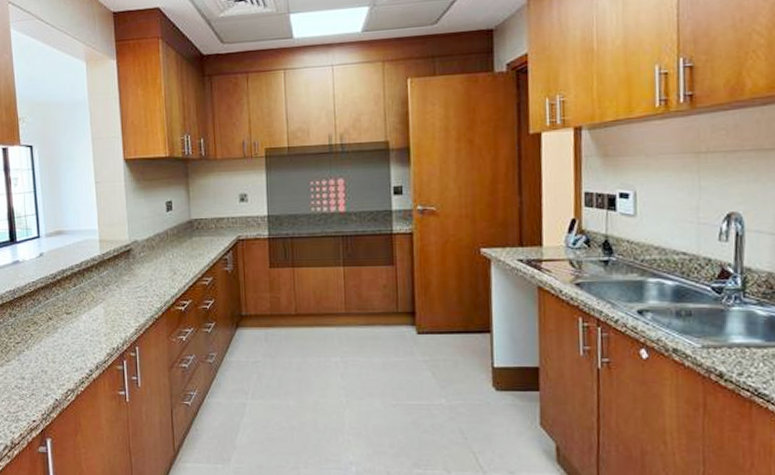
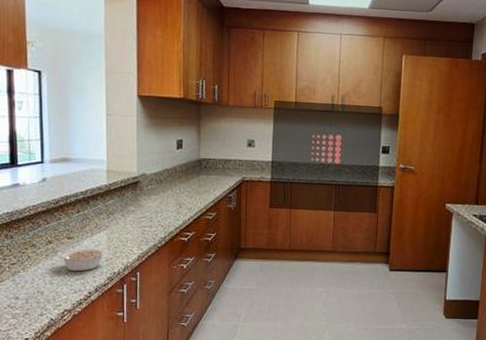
legume: none [59,323,104,349] -> present [59,248,106,272]

